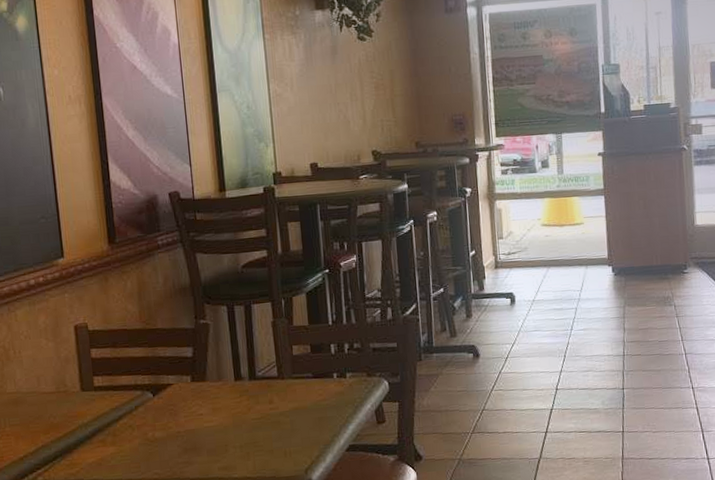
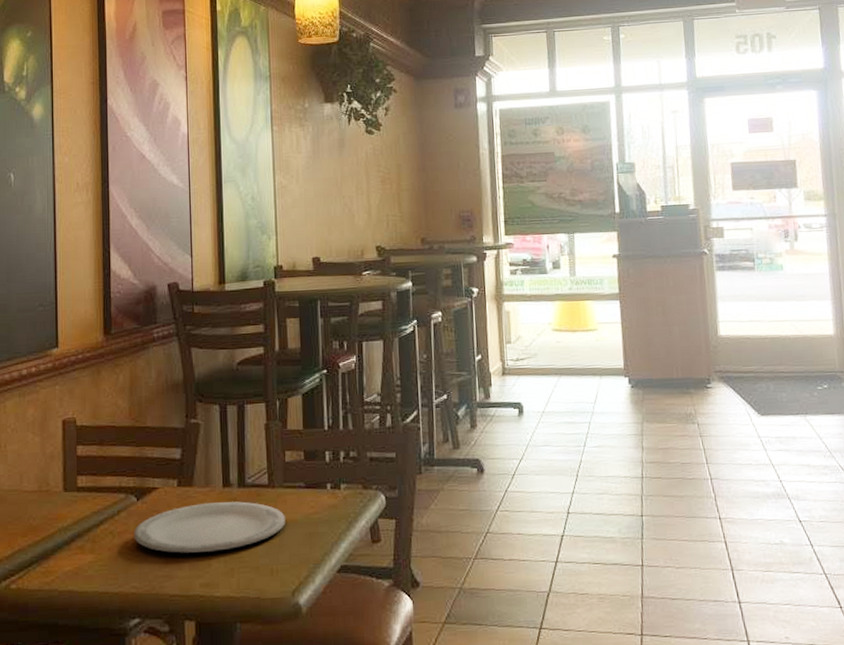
plate: none [152,393,296,442] -> present [134,501,285,553]

